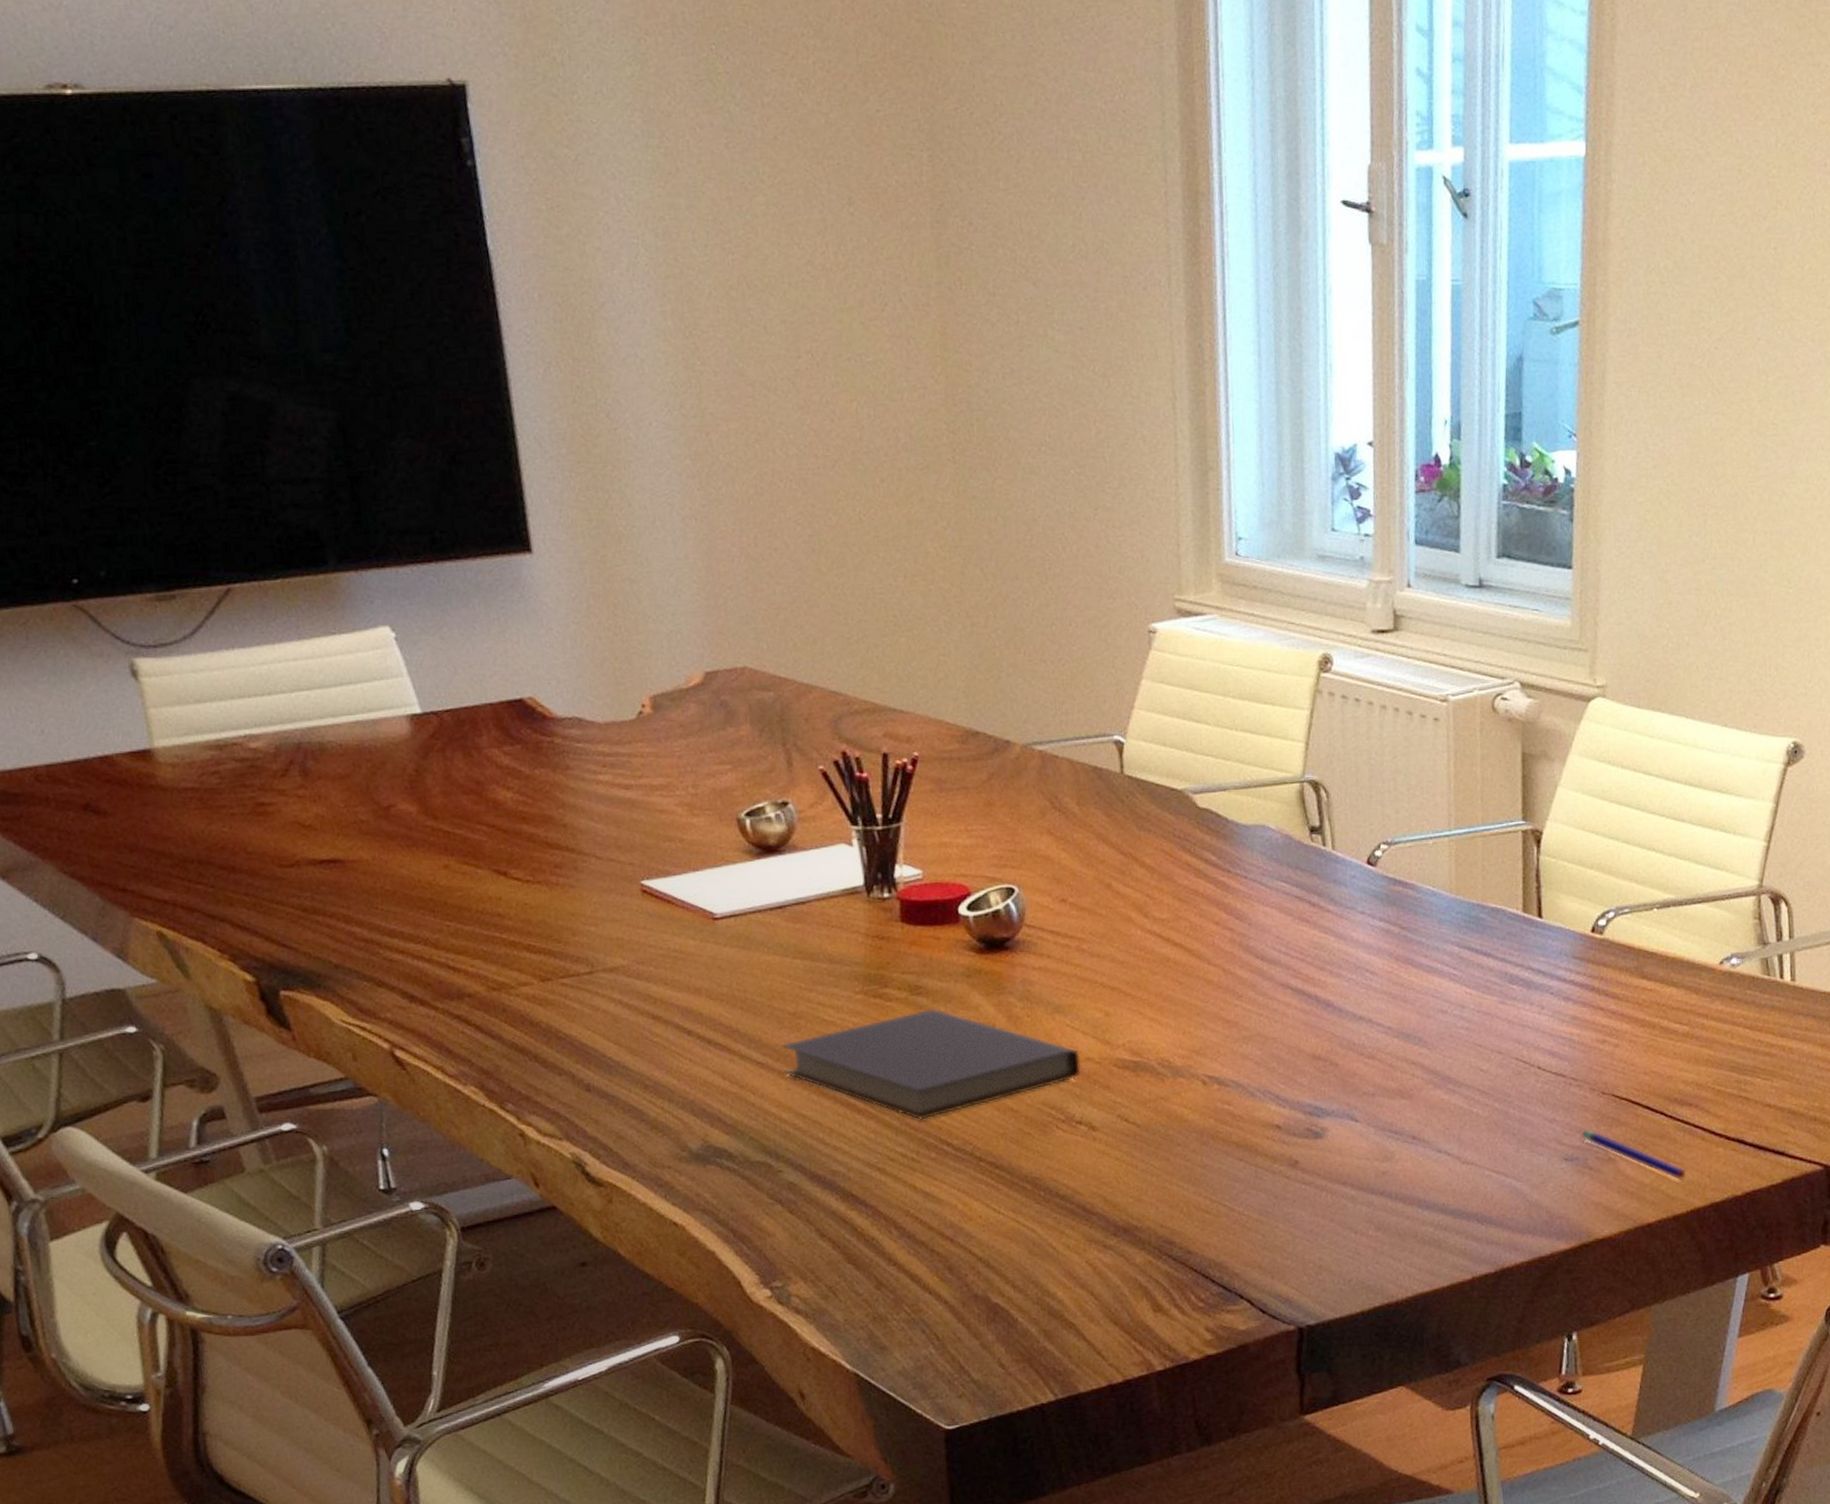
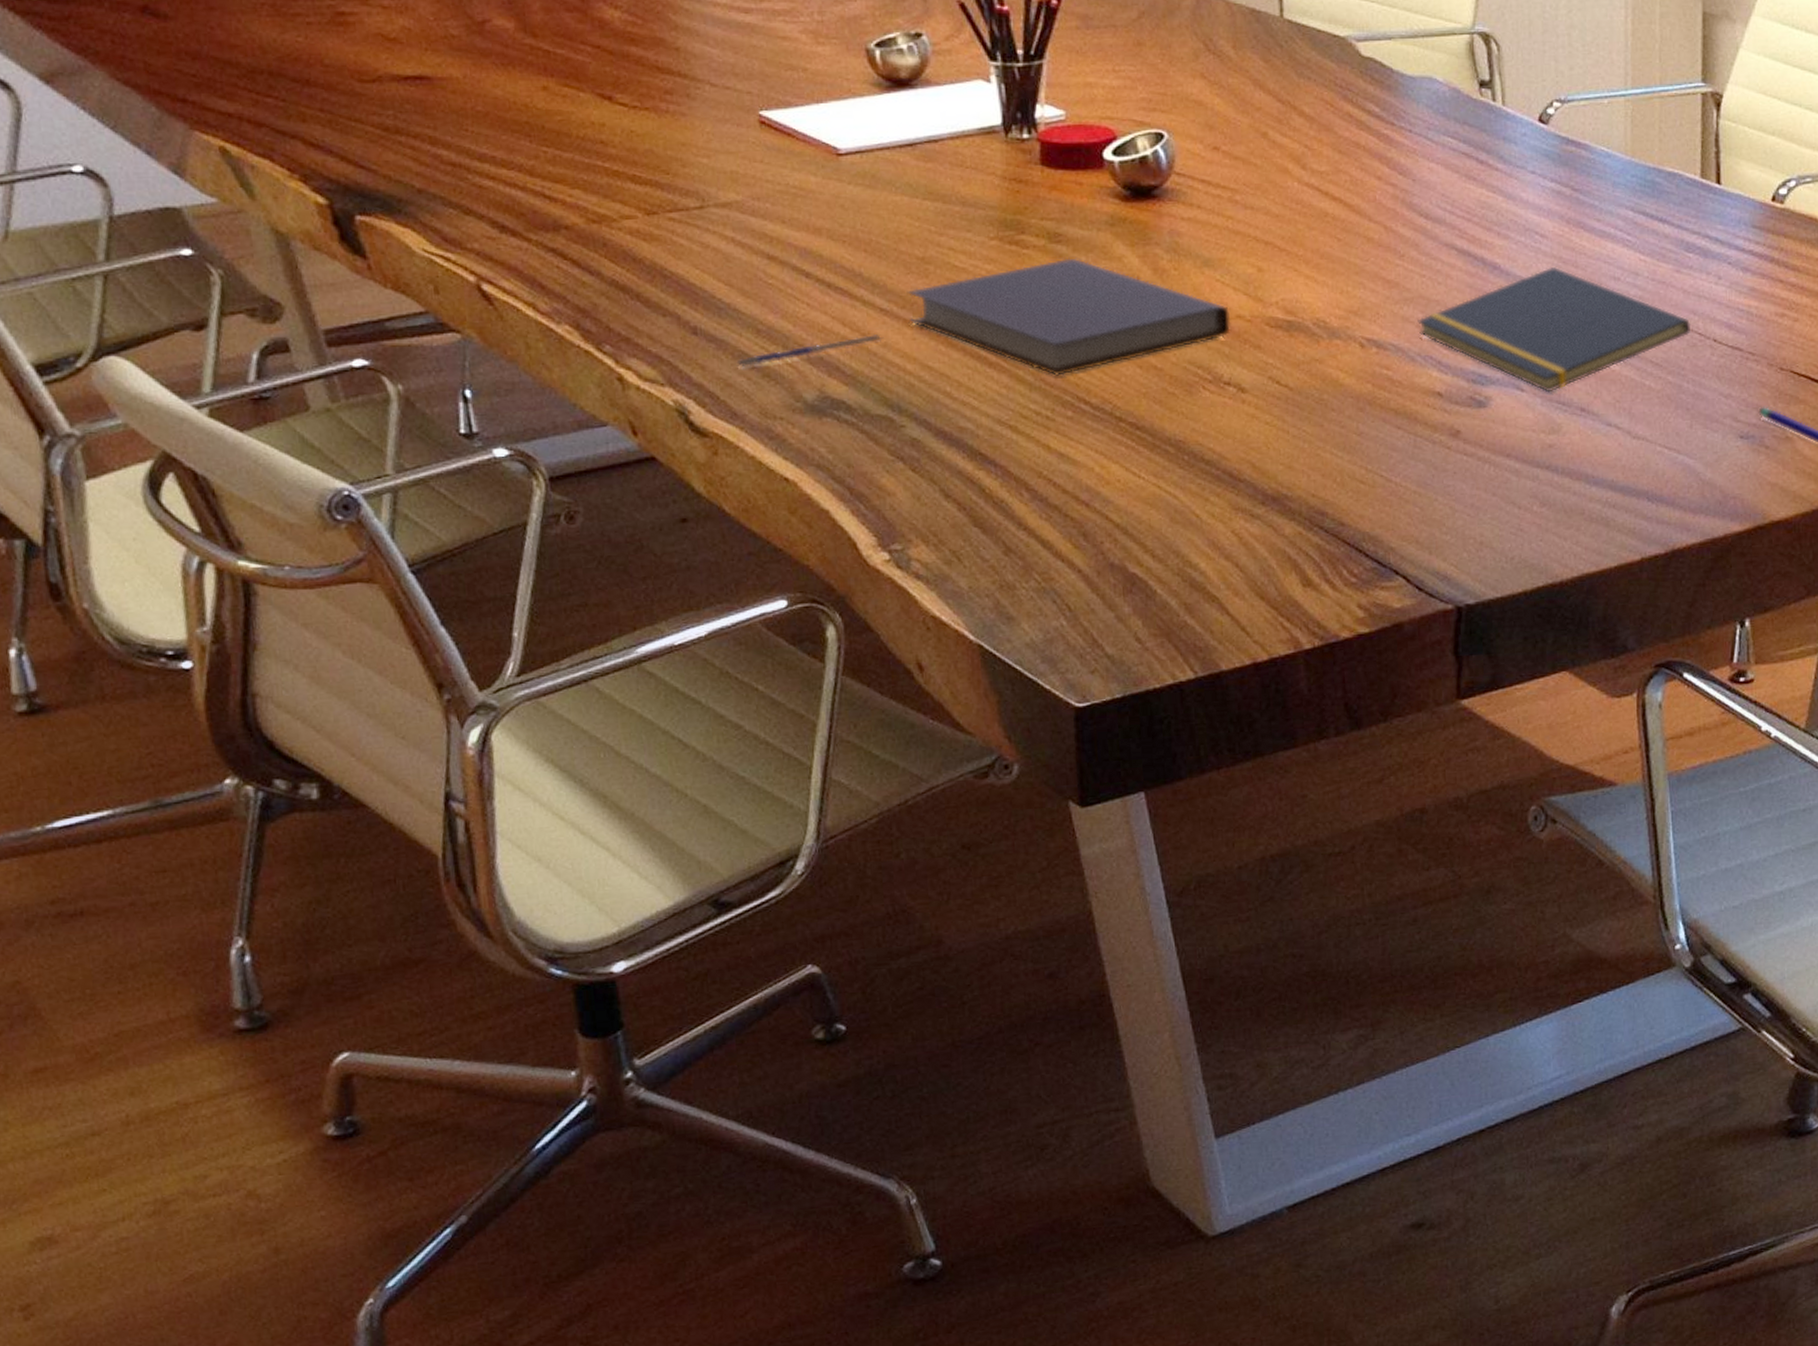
pen: none [627,1085,761,1121] -> present [736,333,884,368]
notepad: none [1256,1001,1516,1123] -> present [1417,266,1691,393]

